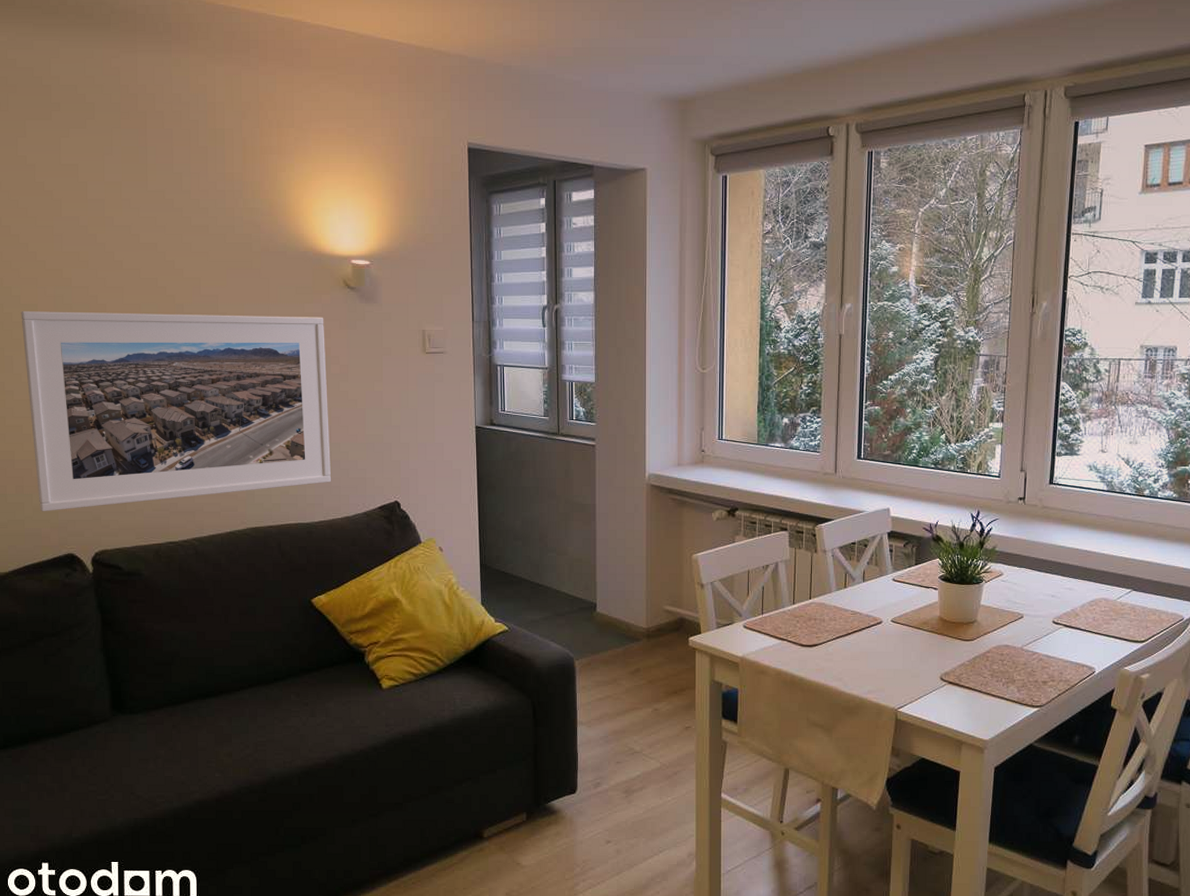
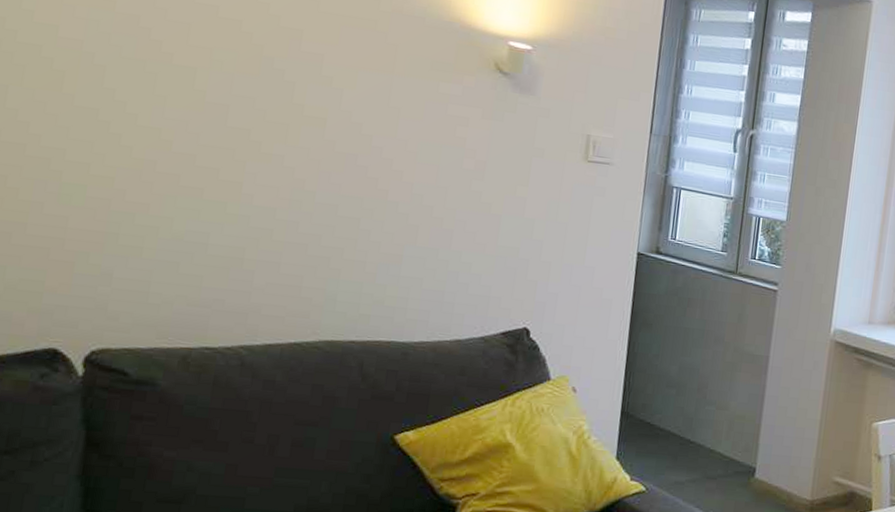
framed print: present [21,310,332,512] -> none [14,30,463,297]

